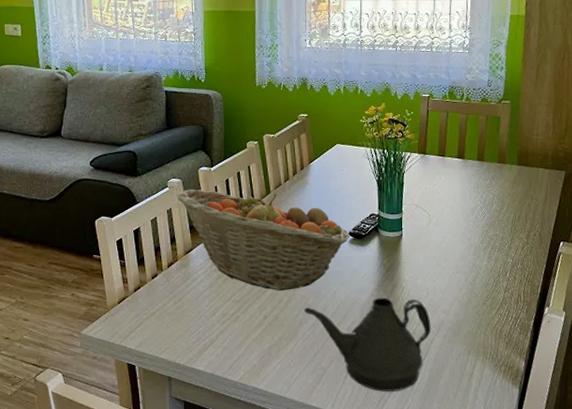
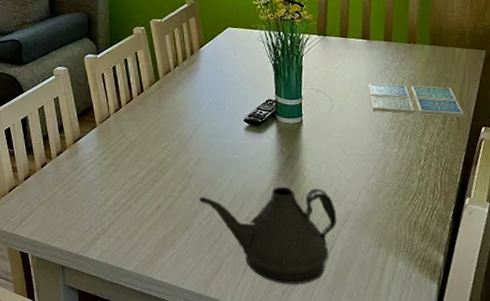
fruit basket: present [176,189,351,290] -> none [63,77,246,179]
drink coaster: none [462,199,545,233] -> present [368,83,464,118]

